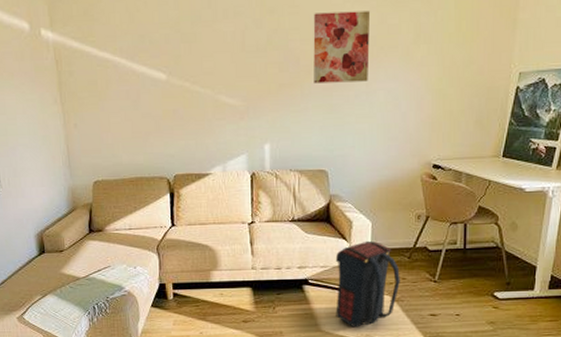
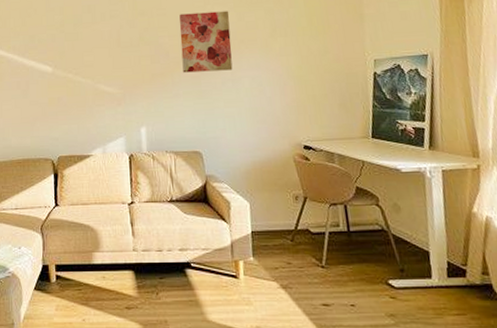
satchel: present [335,240,400,328] -> none [216,222,286,318]

